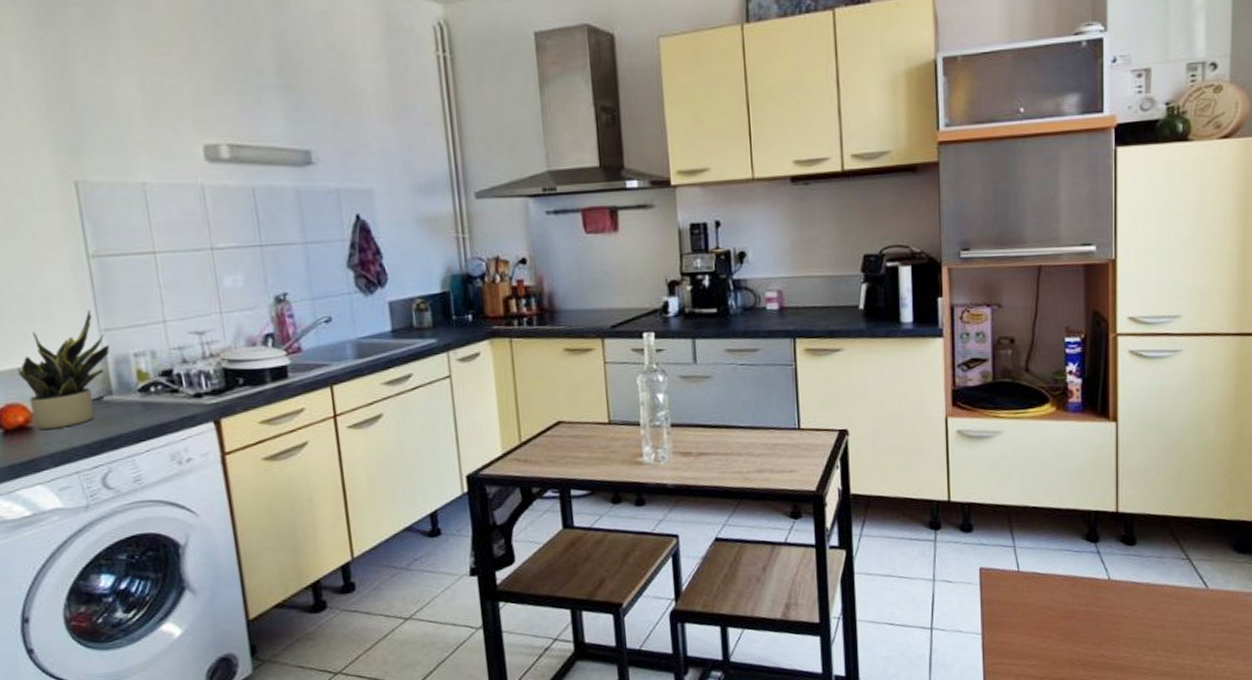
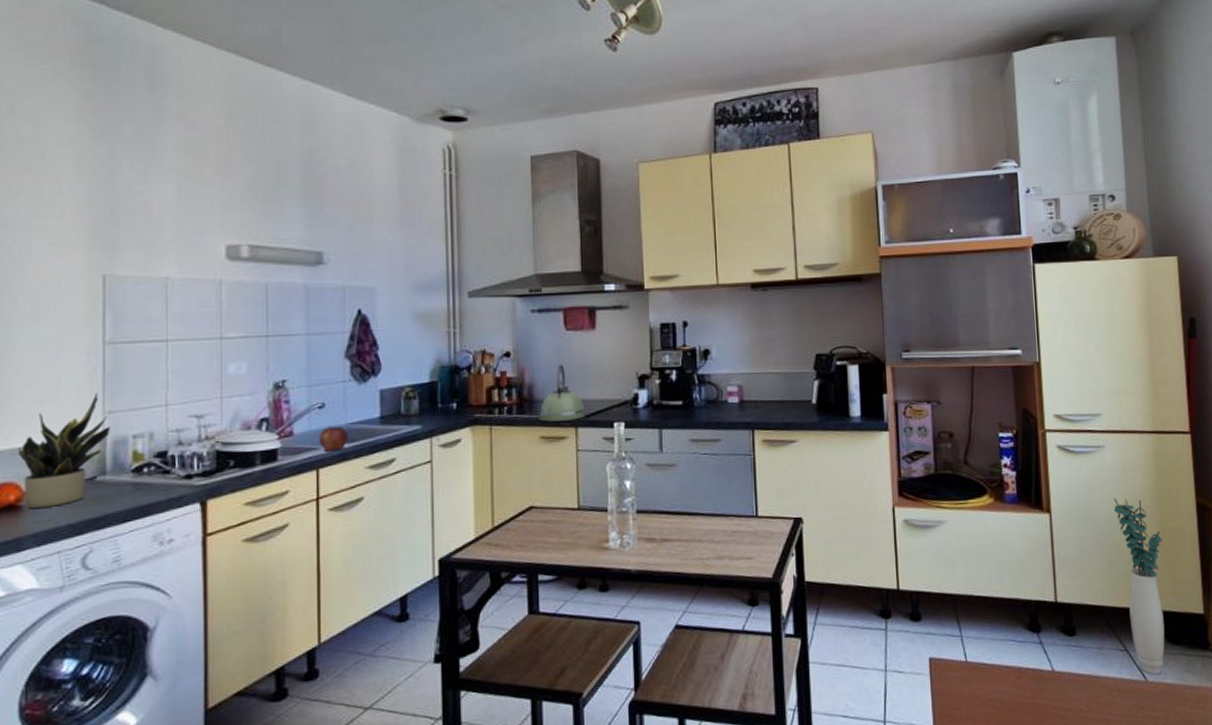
fruit: none [329,341,360,369] -> present [319,426,348,453]
kettle: none [560,270,613,334] -> present [538,364,586,422]
vase: none [1188,404,1238,584] -> present [1114,497,1165,676]

